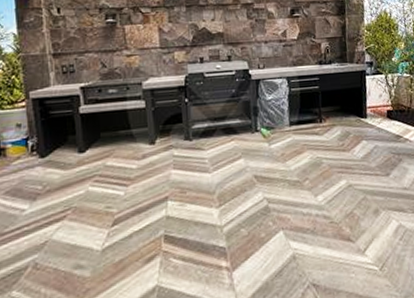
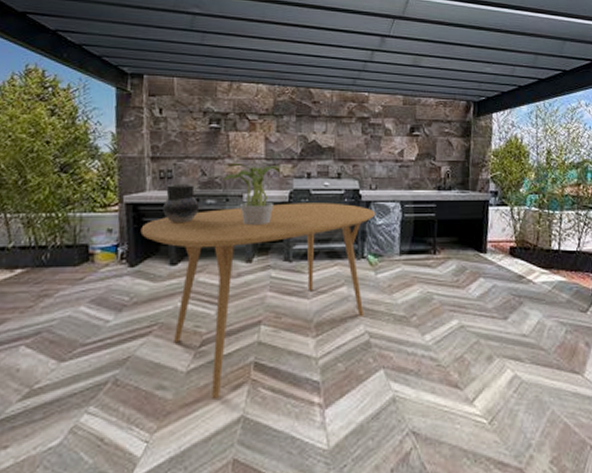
dining table: none [48,83,265,273] -> present [140,202,375,399]
ceramic jug: none [68,75,103,114] -> present [163,183,200,223]
potted plant: none [122,52,183,111] -> present [223,164,289,226]

